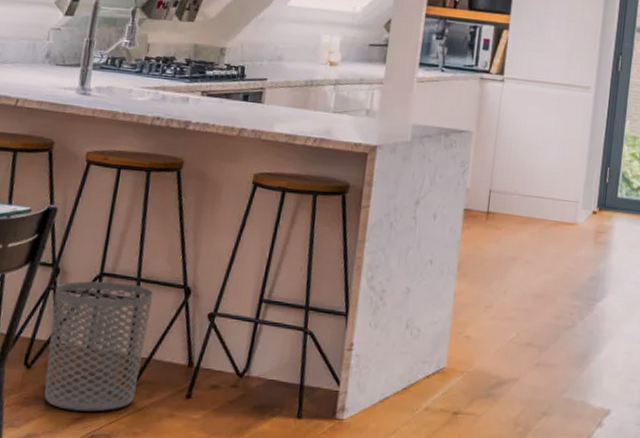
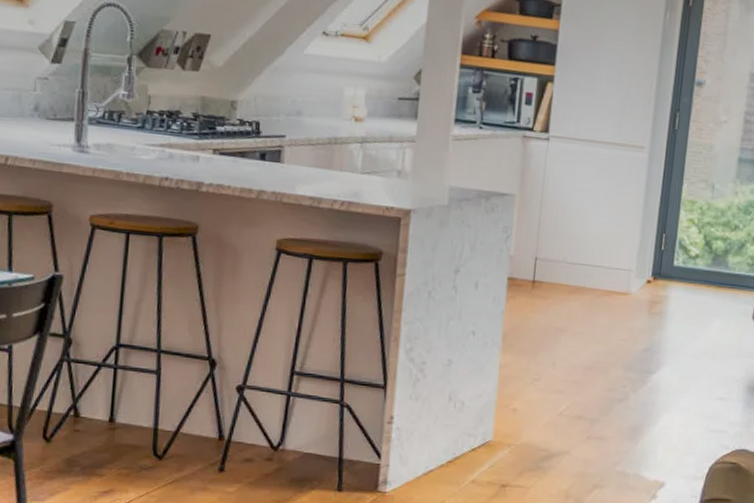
waste bin: present [44,281,154,412] -> none [67,352,176,485]

